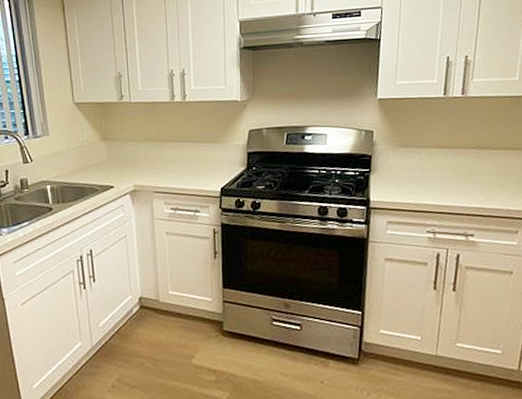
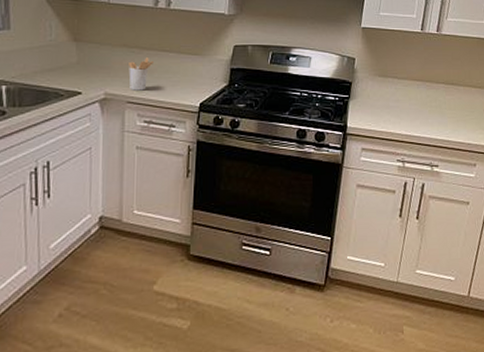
utensil holder: none [153,149,175,181] -> present [129,57,153,91]

